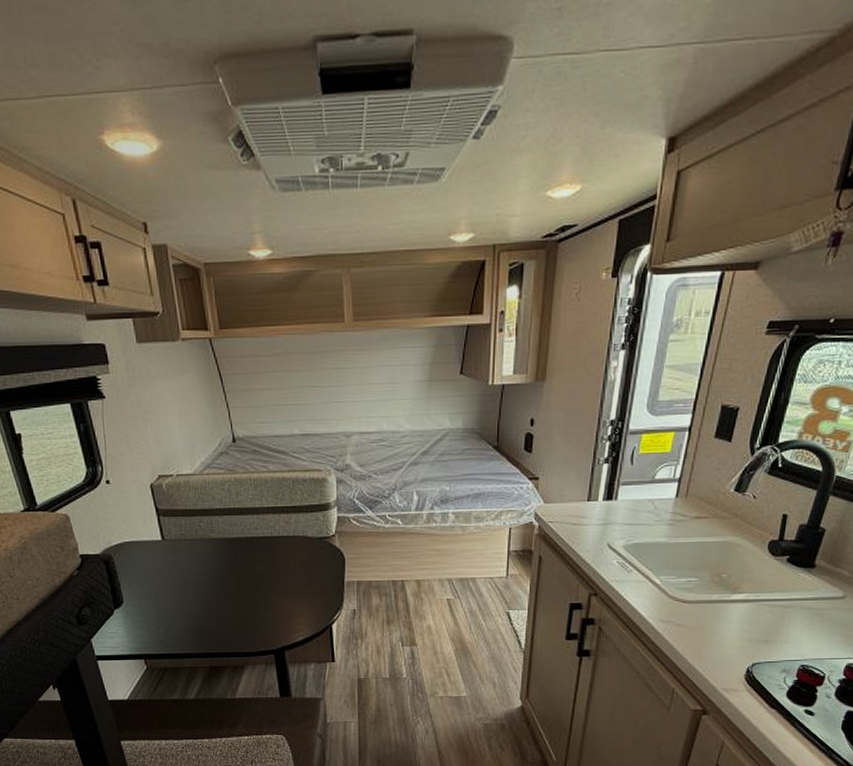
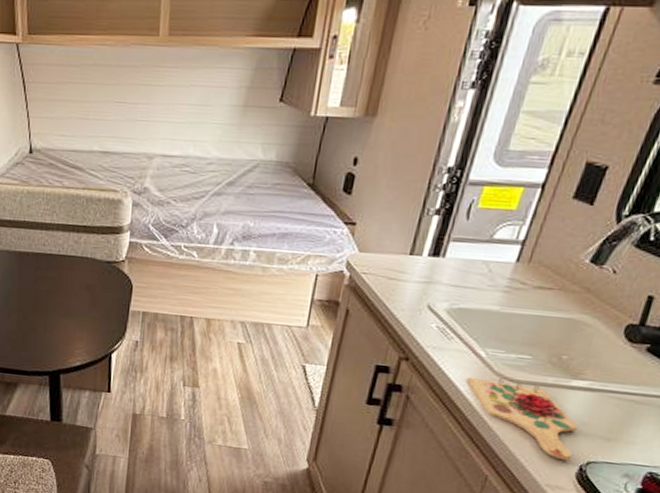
cutting board: none [647,600,741,664] -> present [467,377,578,460]

